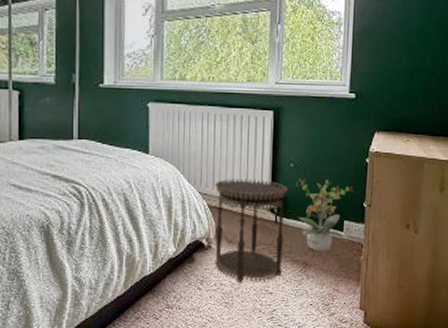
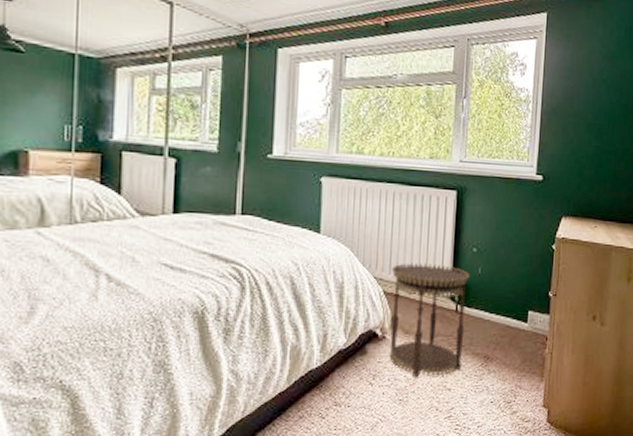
potted plant: present [299,179,353,251] -> none [481,265,539,343]

